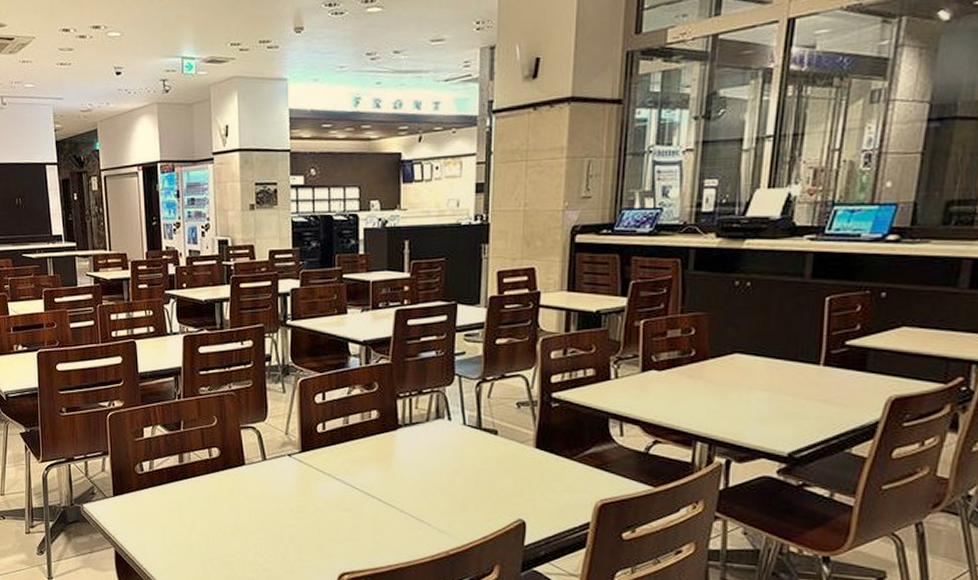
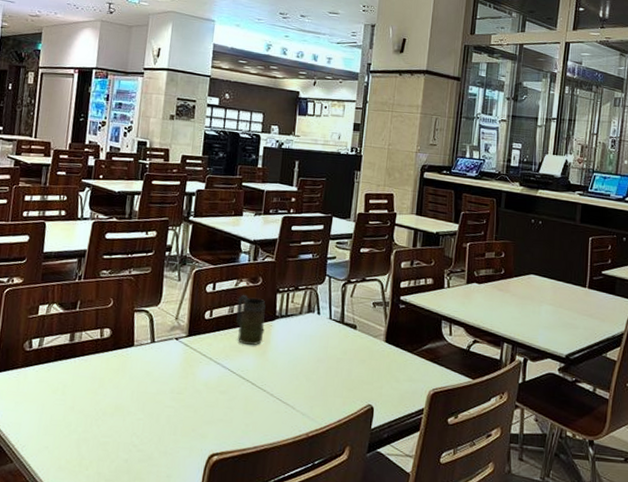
mug: none [352,403,386,459] -> present [236,294,266,346]

